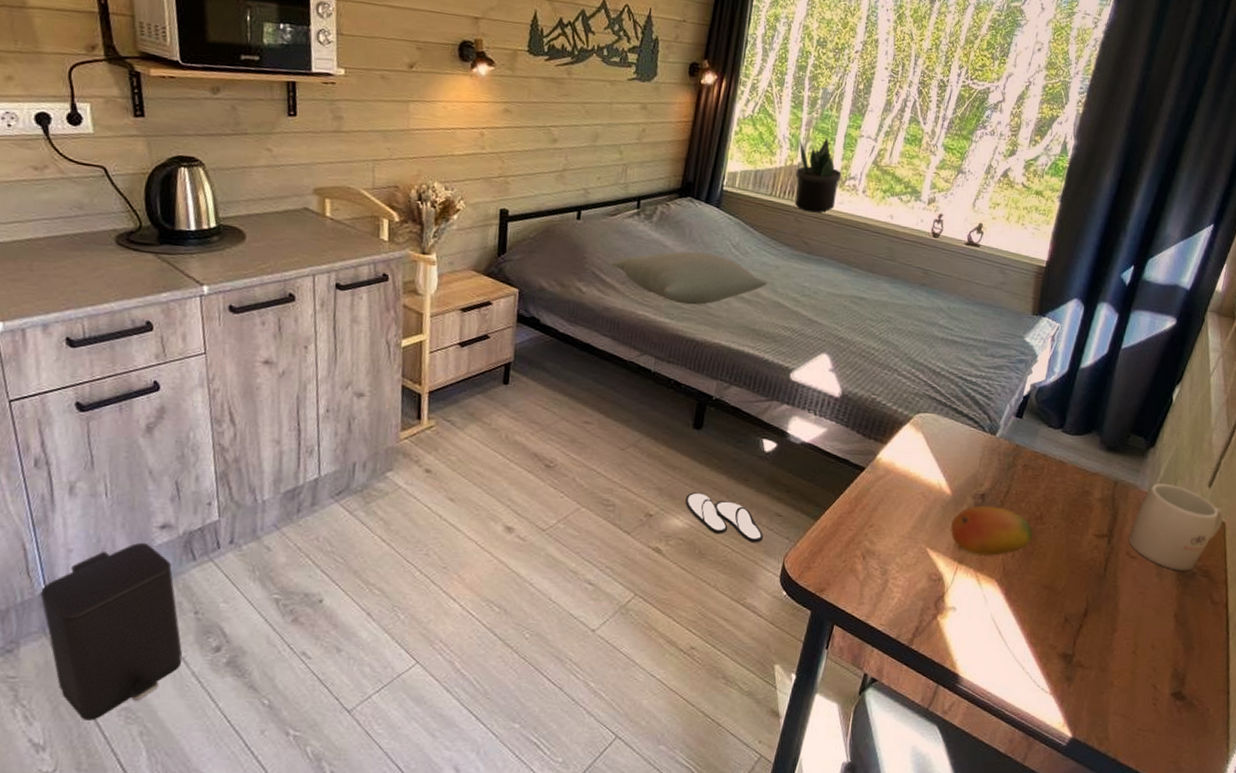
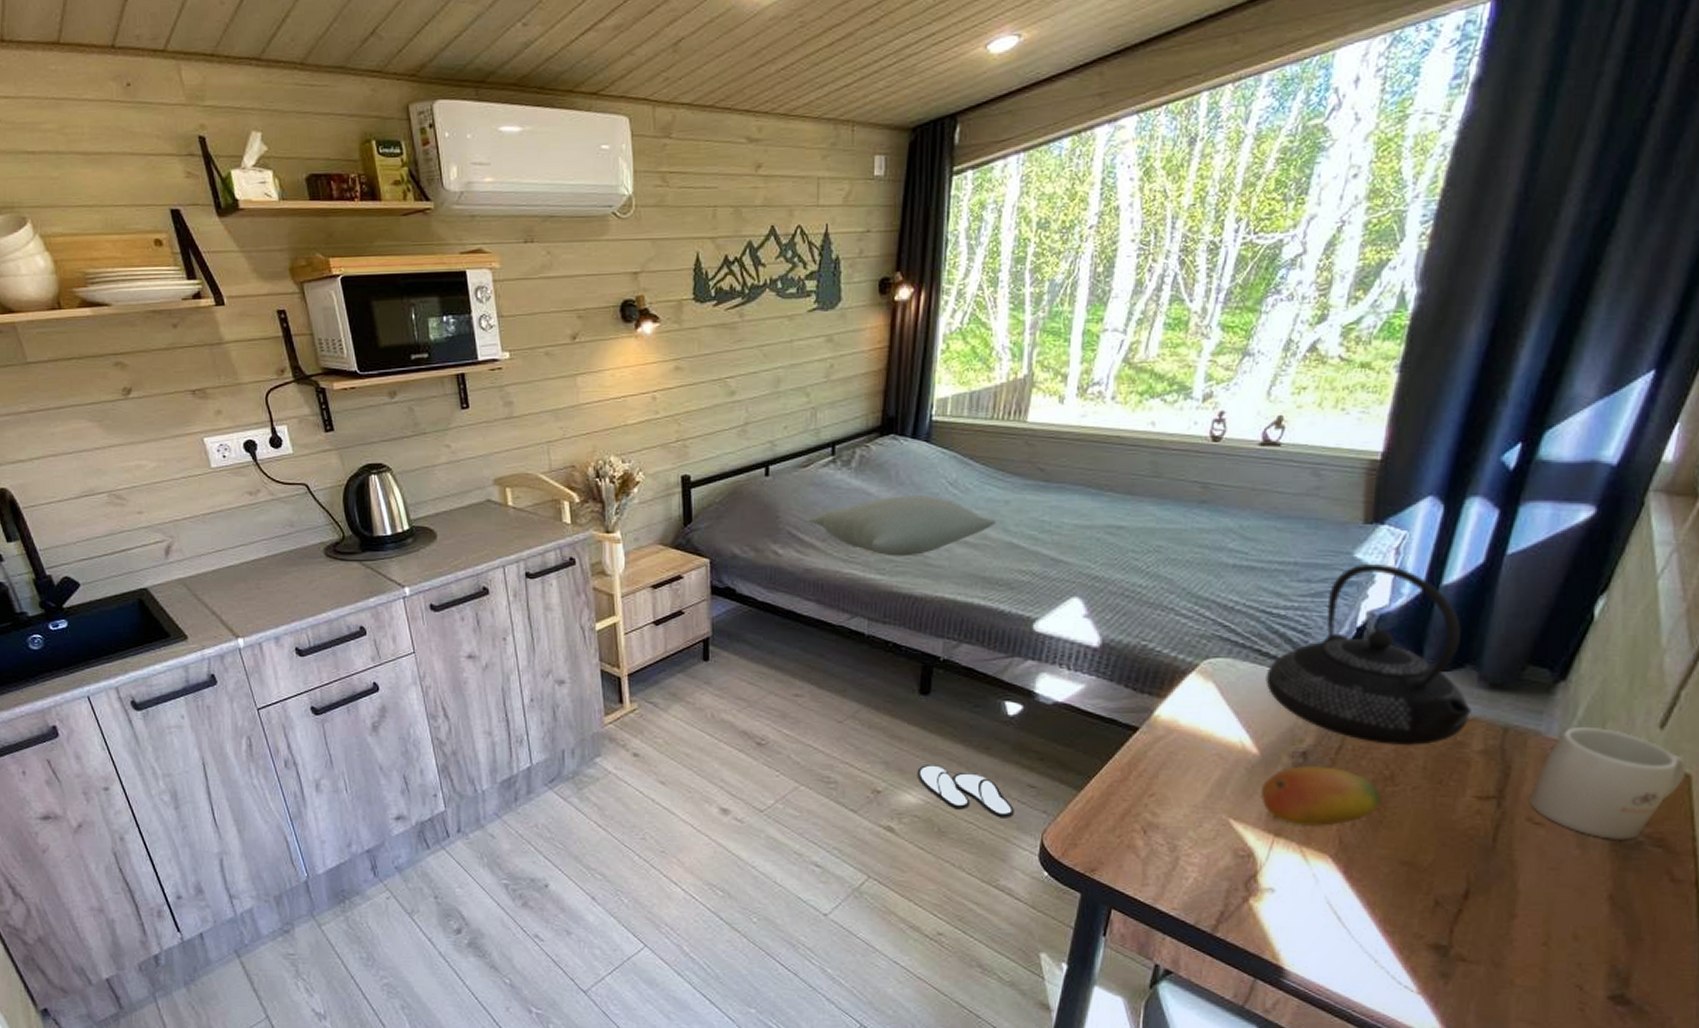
pedal bin: present [40,543,183,721] -> none [304,834,429,994]
planter: present [795,138,841,213] -> none [1022,340,1081,432]
teapot: none [959,346,1095,492] -> present [1265,564,1471,745]

